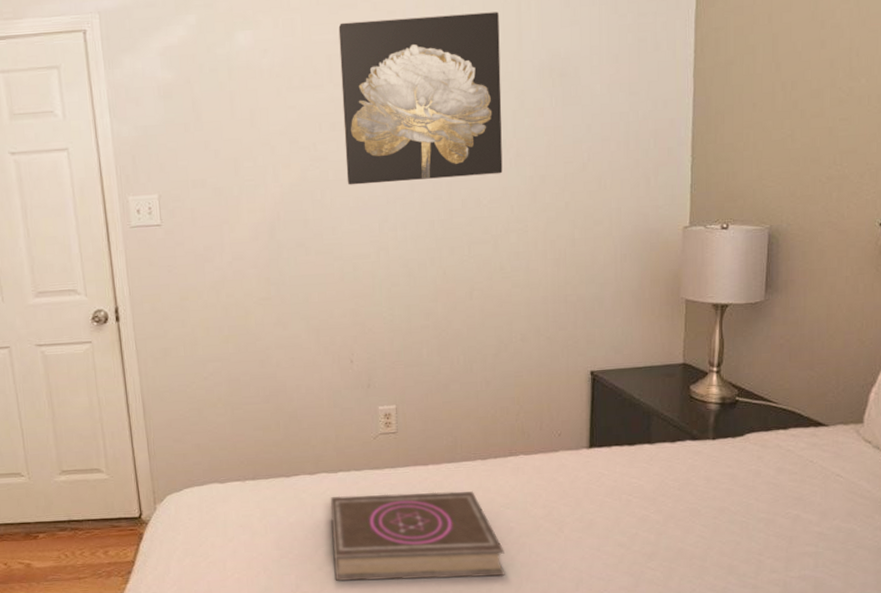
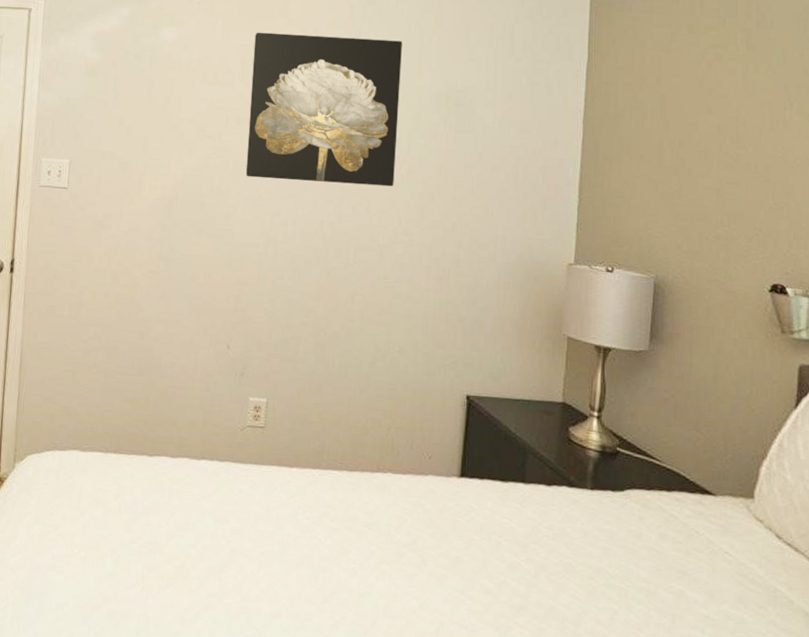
book: present [330,490,505,582] -> none [183,485,363,605]

